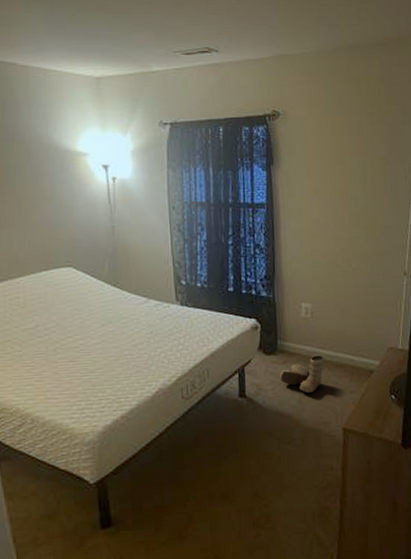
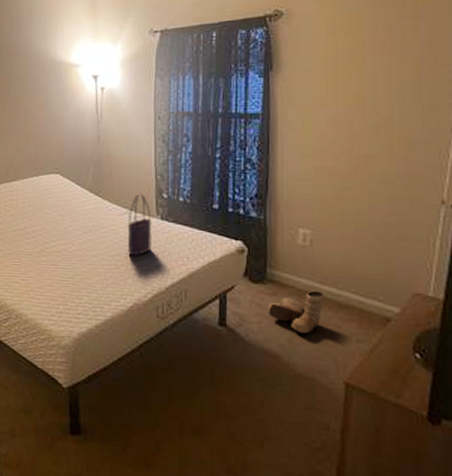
tote bag: none [148,281,173,343] -> present [127,193,152,256]

